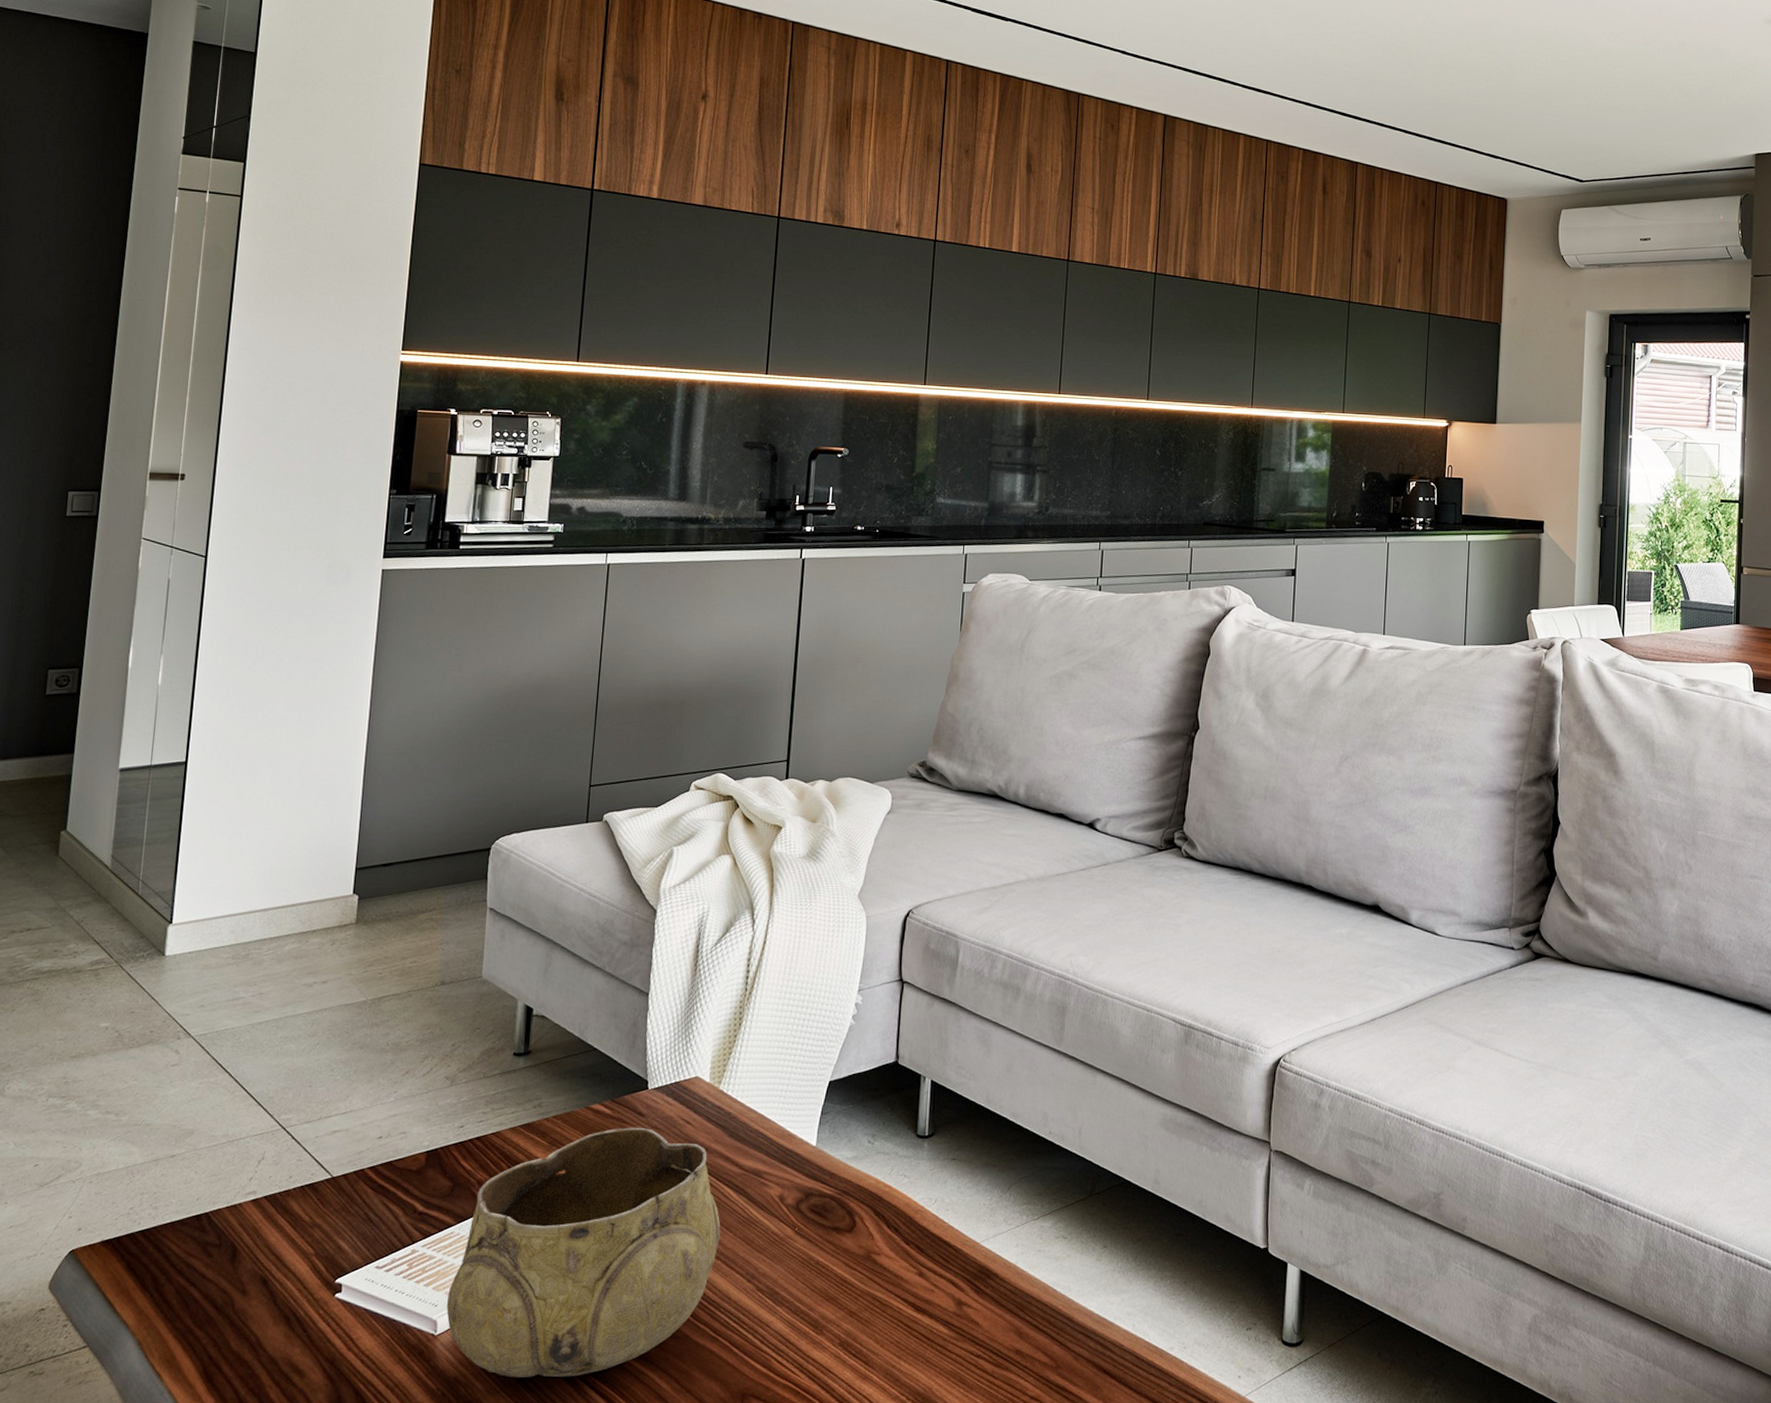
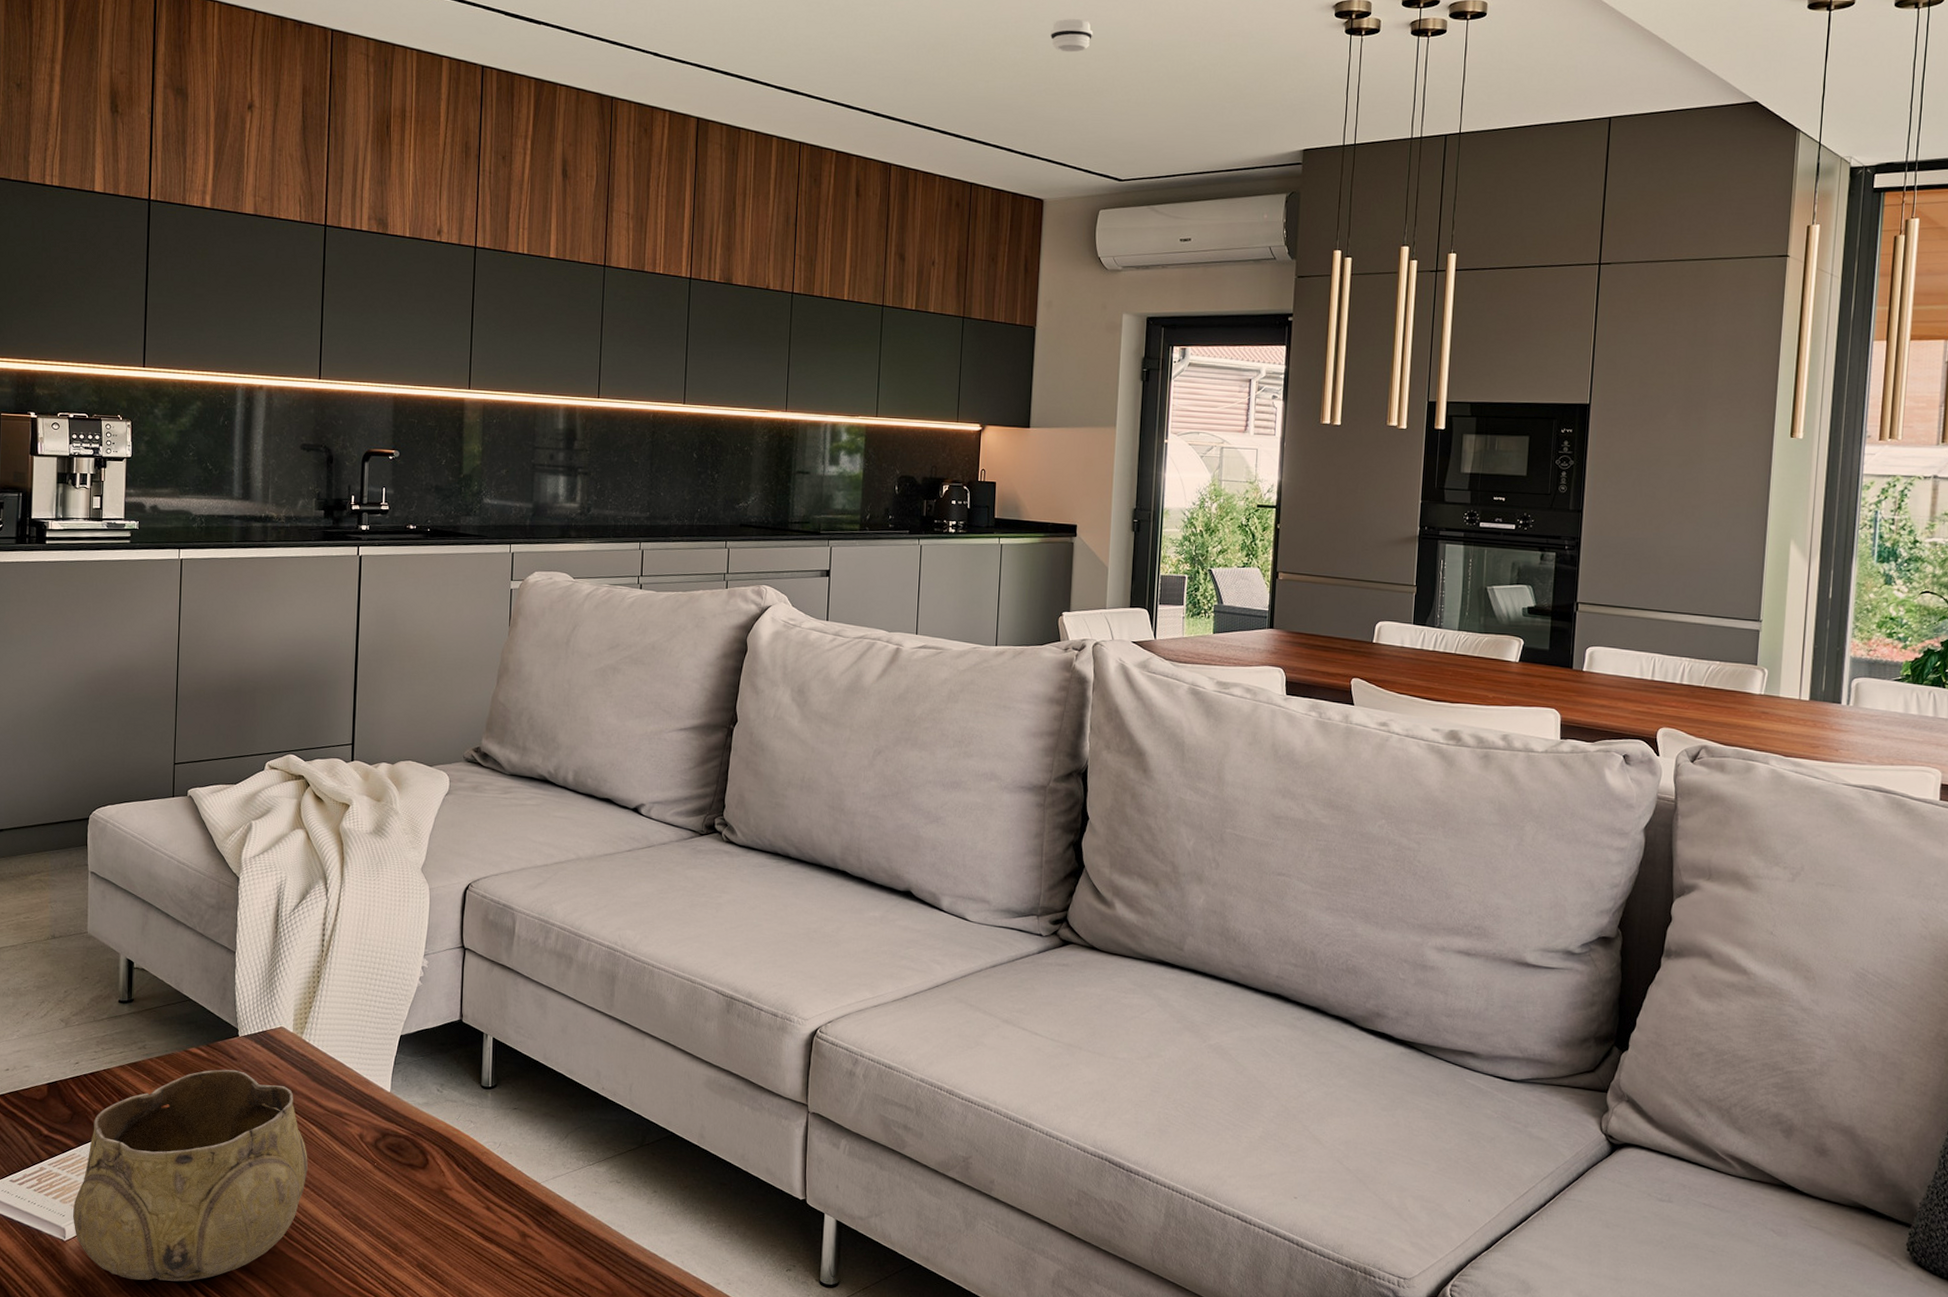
smoke detector: none [1511,26,1554,58] -> present [1050,19,1094,53]

